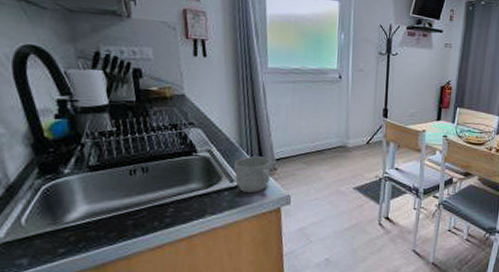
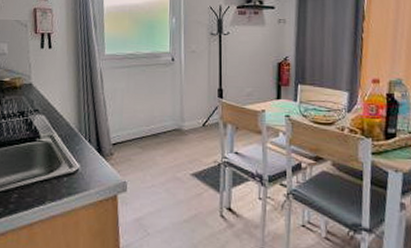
mug: present [234,156,271,193] -> none [73,141,108,179]

